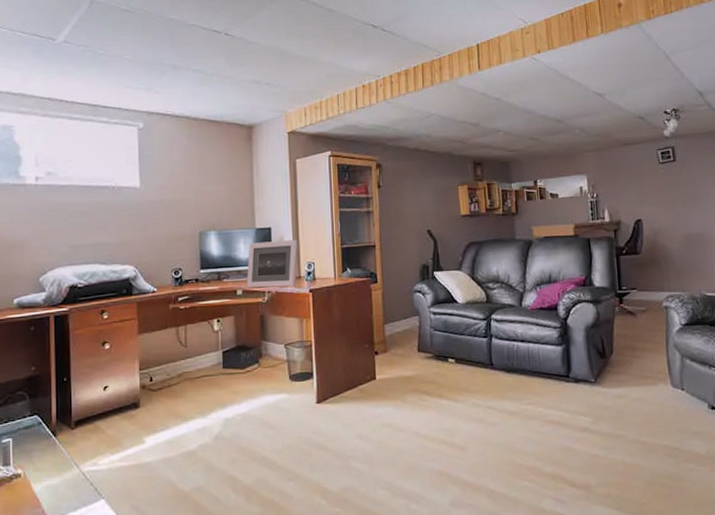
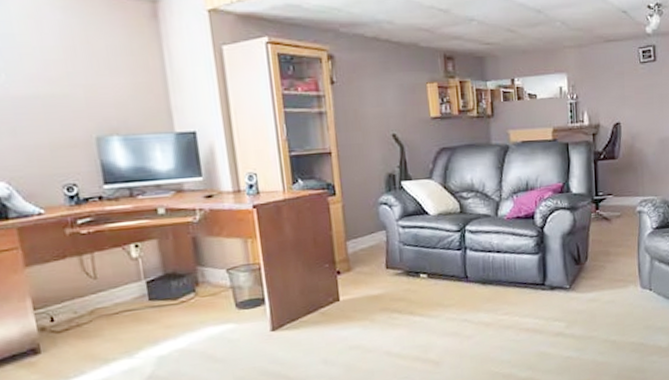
picture frame: present [246,240,299,289] -> none [168,147,236,206]

